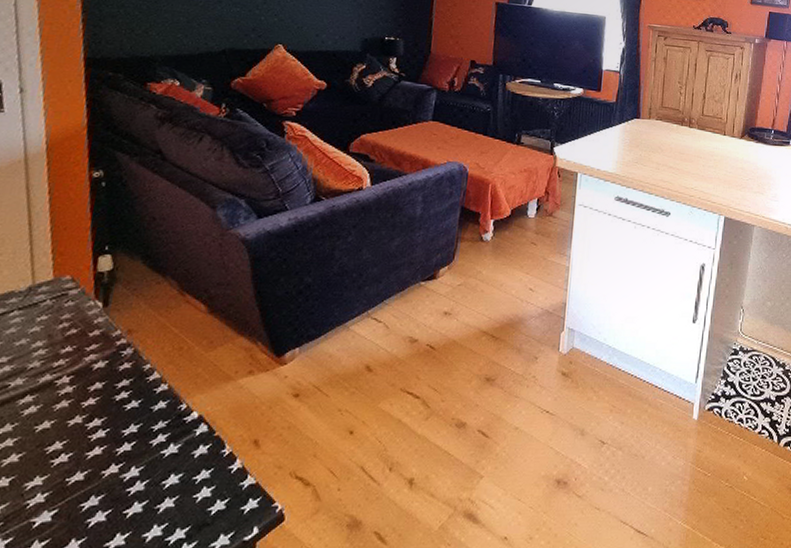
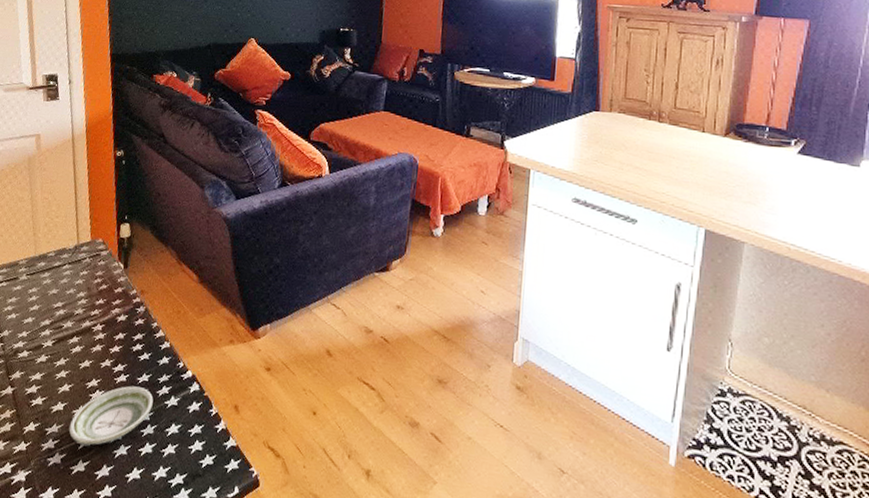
saucer: none [17,440,145,521] -> present [69,385,154,445]

